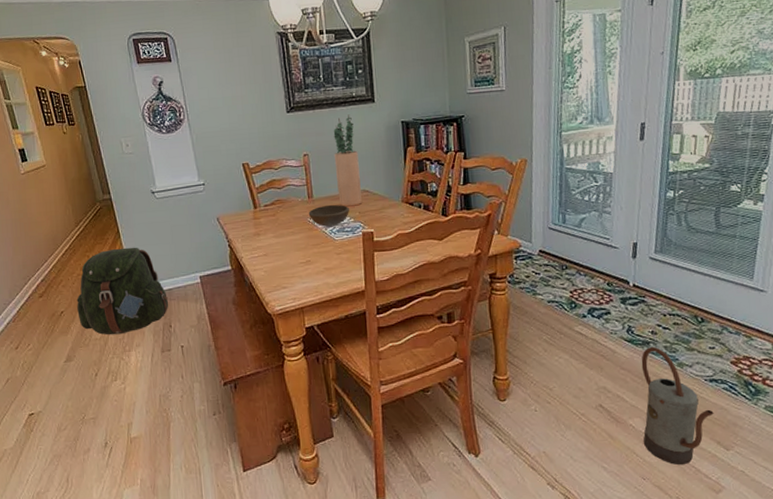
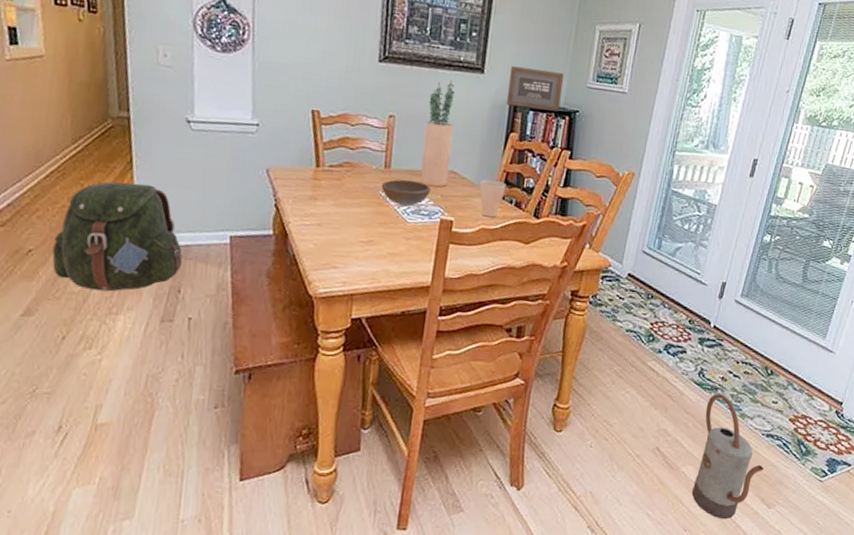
cup: none [389,190,413,223] -> present [479,179,506,218]
picture frame: none [397,86,446,124] -> present [506,66,563,112]

